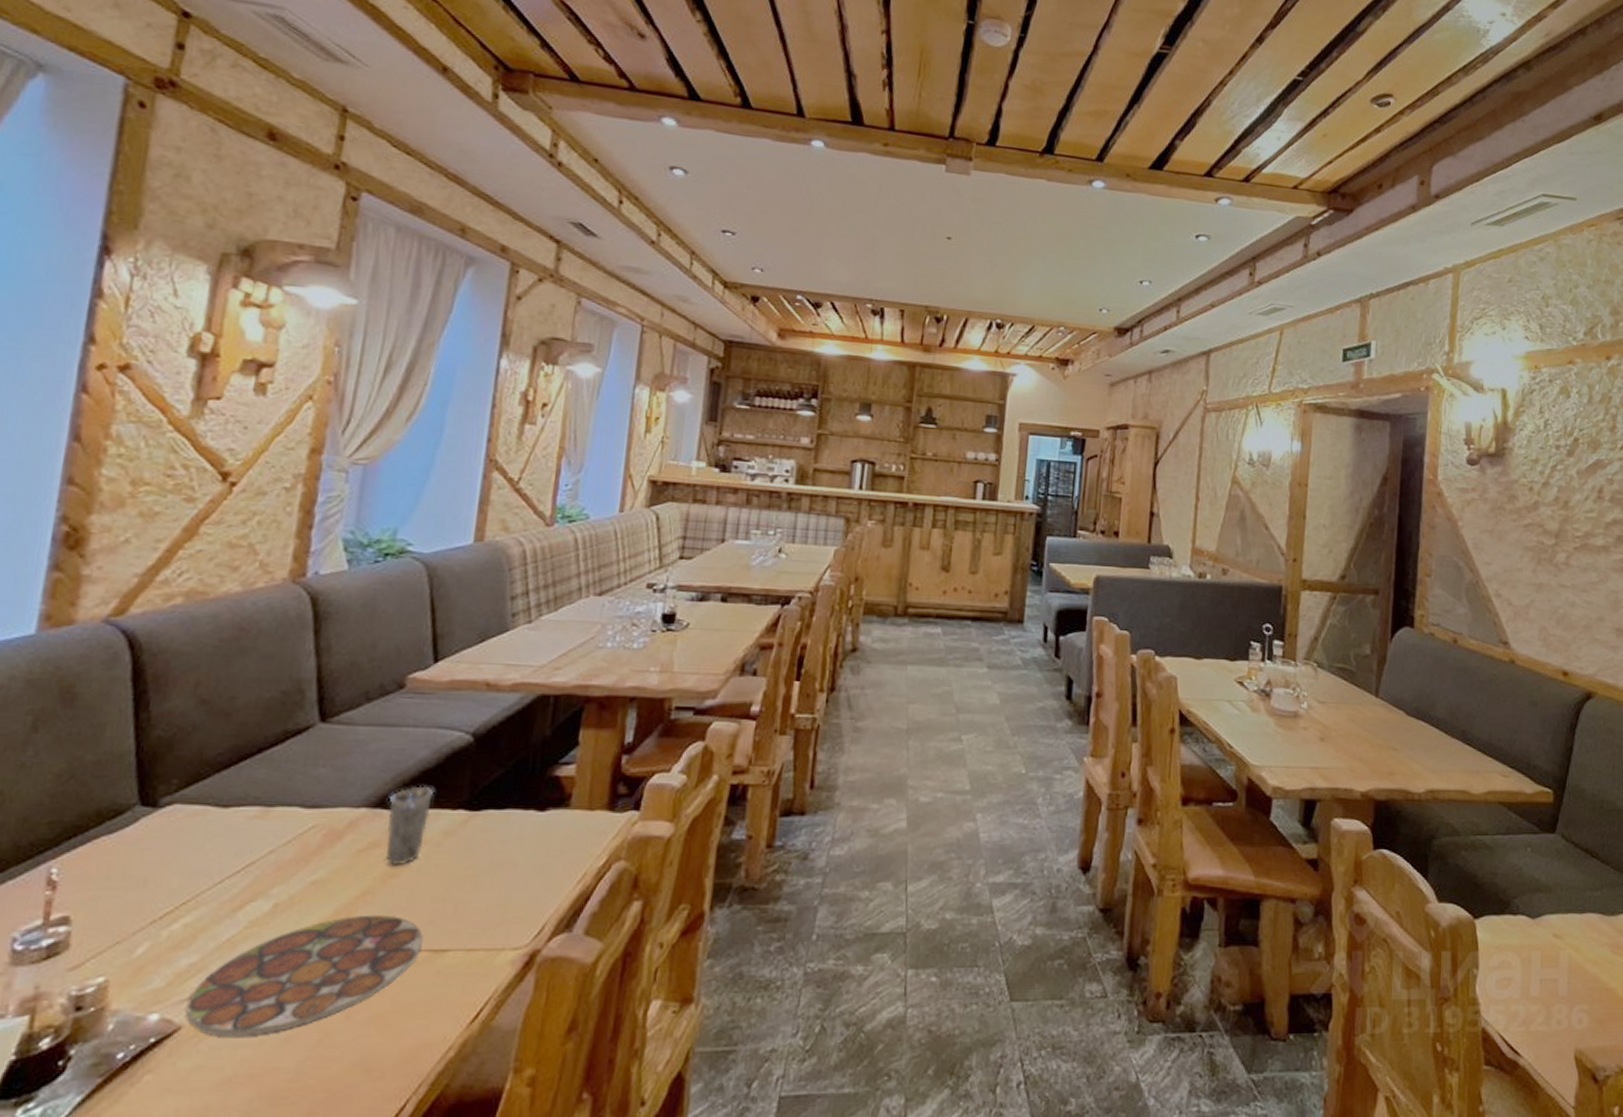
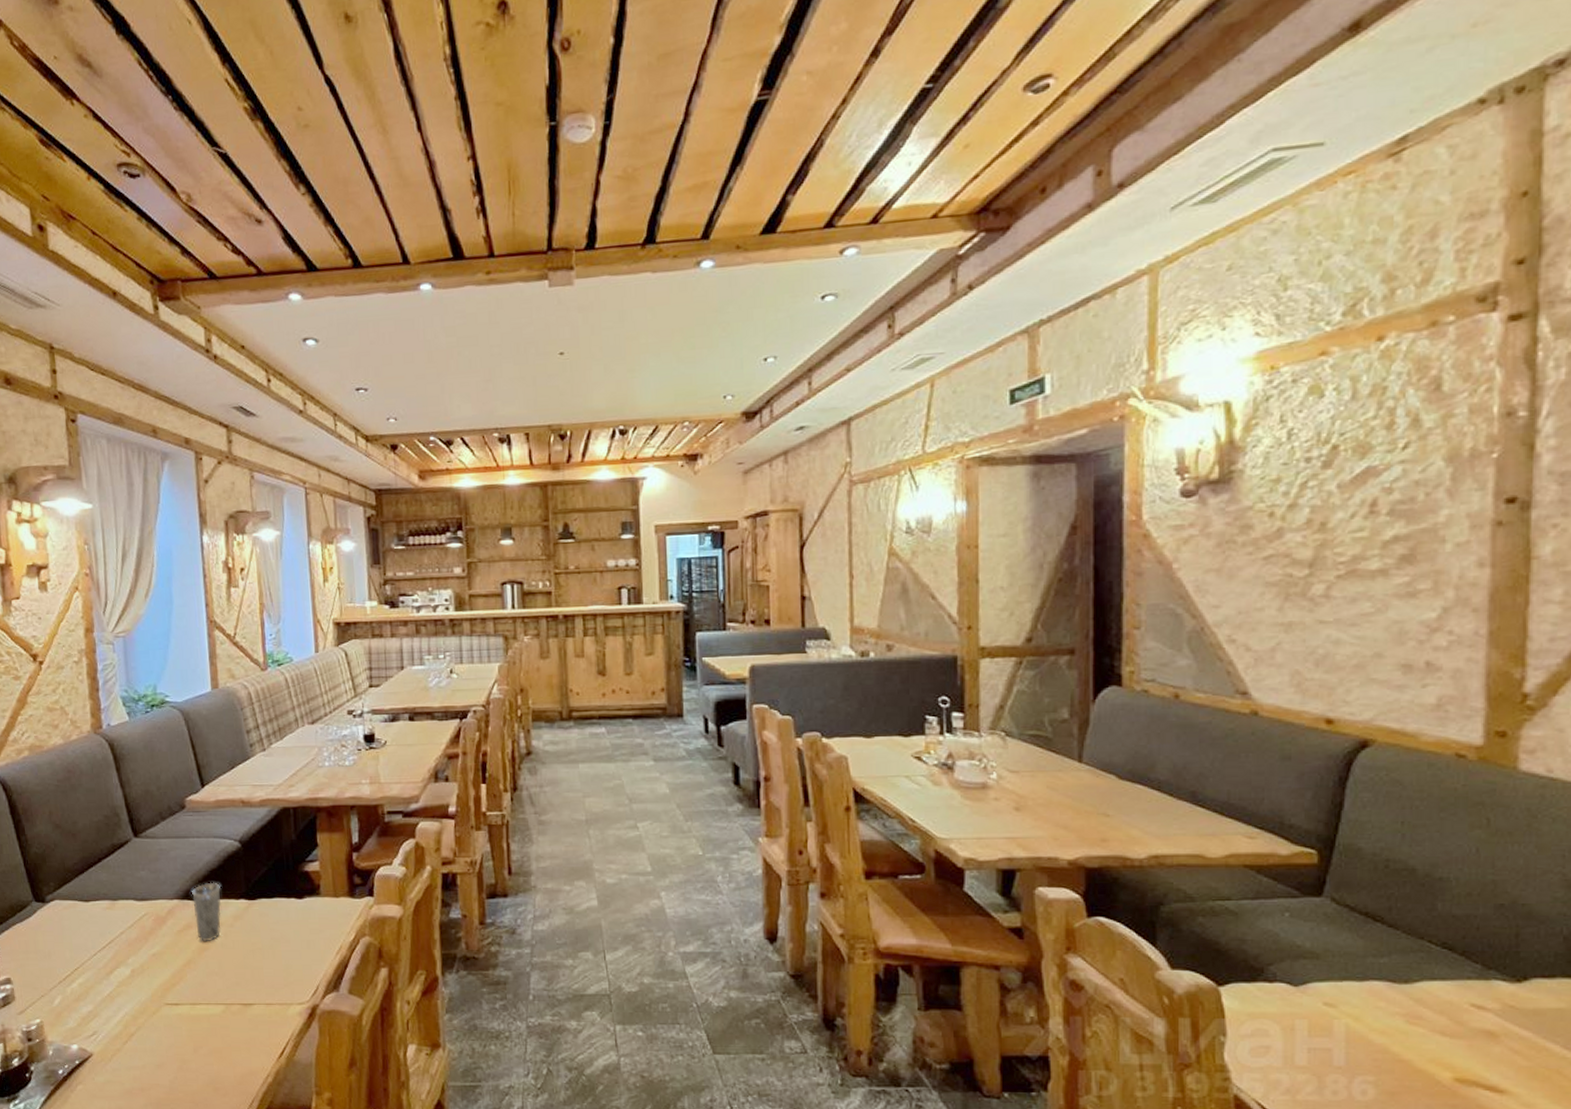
plate: present [186,914,423,1037] -> none [93,978,235,1062]

